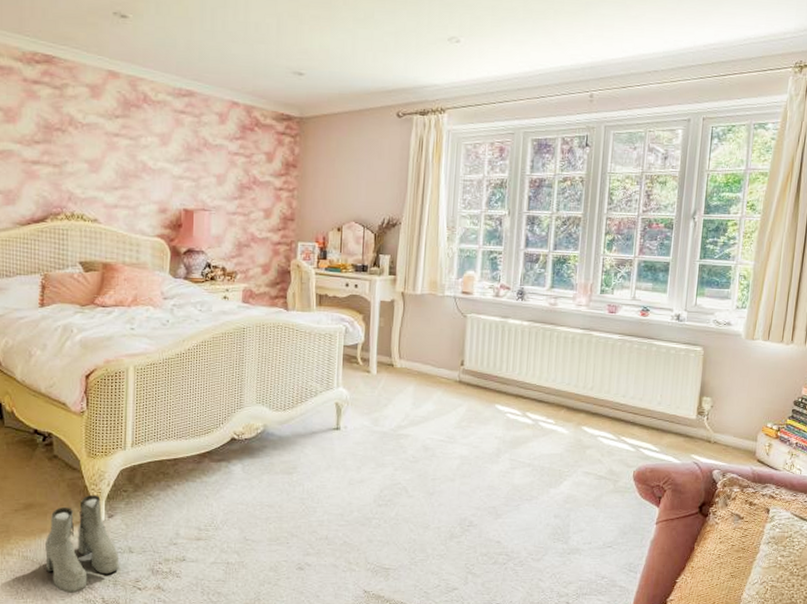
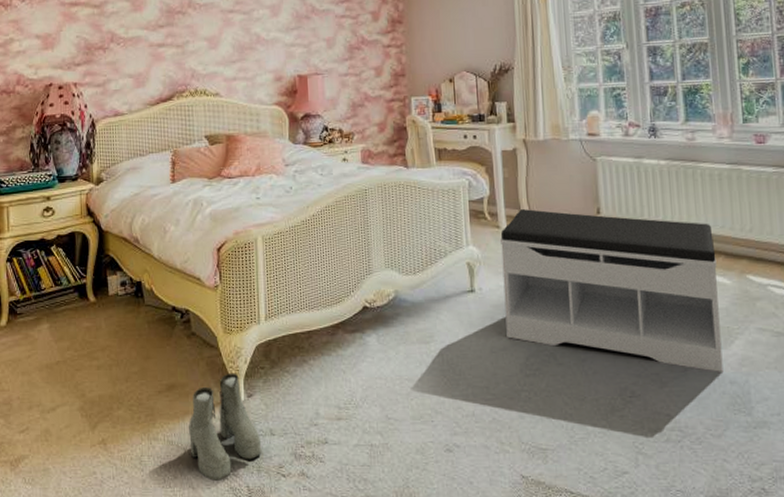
bench: none [365,357,559,507] -> present [500,209,724,372]

